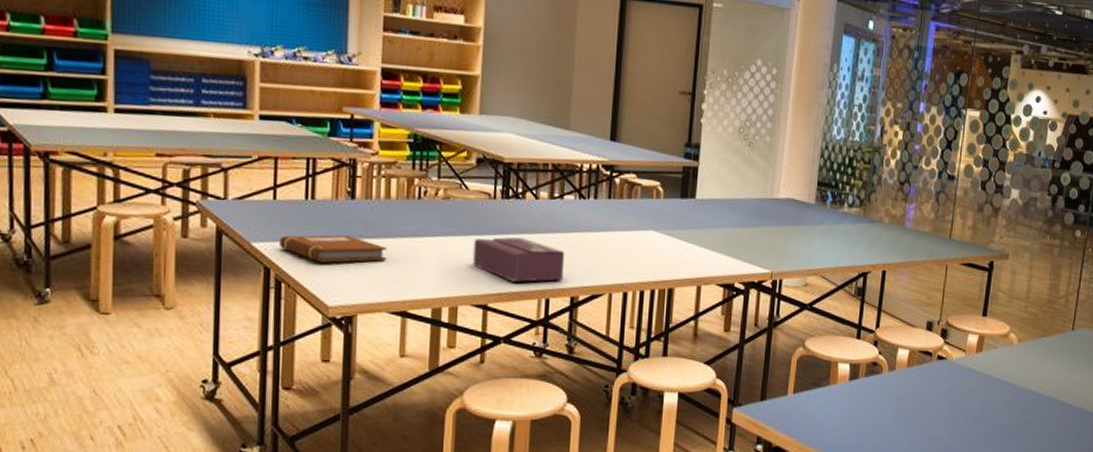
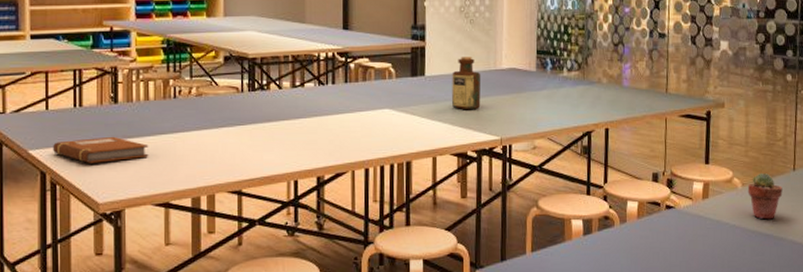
tissue box: present [472,236,565,282] -> none [225,125,310,167]
bottle: none [722,182,756,240] -> present [452,57,481,110]
potted succulent: none [1023,329,1059,379] -> present [747,172,783,220]

